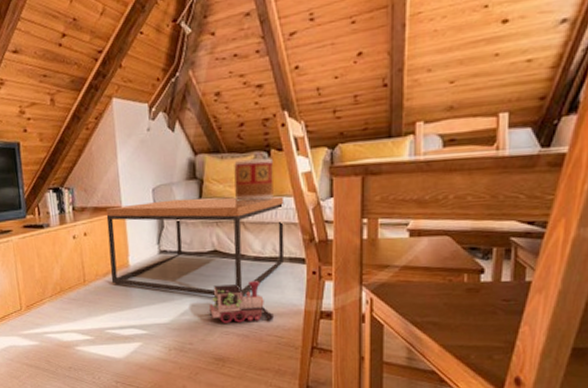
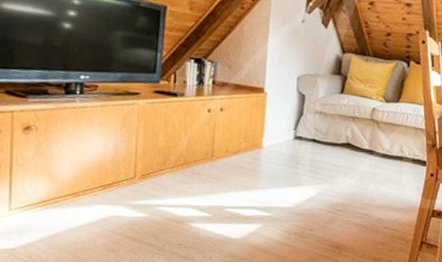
coffee table: present [105,196,285,297] -> none [241,87,415,190]
toy train: present [207,281,274,323] -> none [332,176,392,214]
decorative container: present [234,158,274,202] -> none [374,65,411,106]

